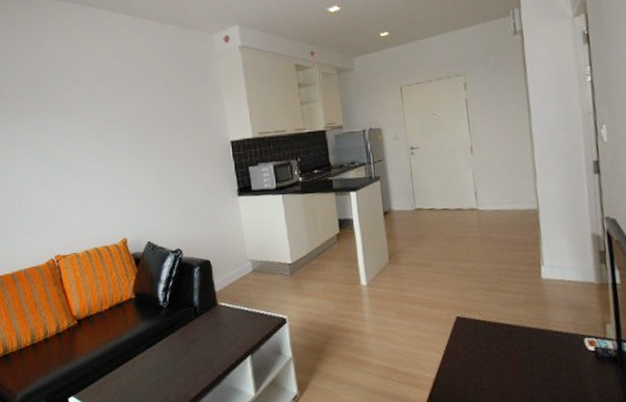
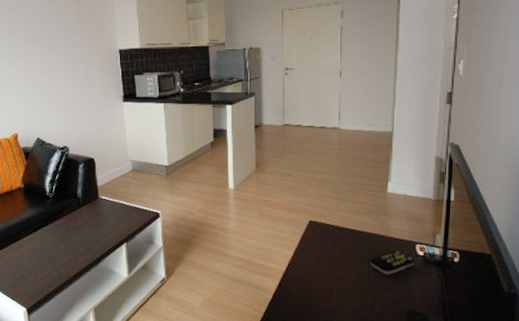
remote control: none [533,347,585,377] -> present [370,251,414,275]

